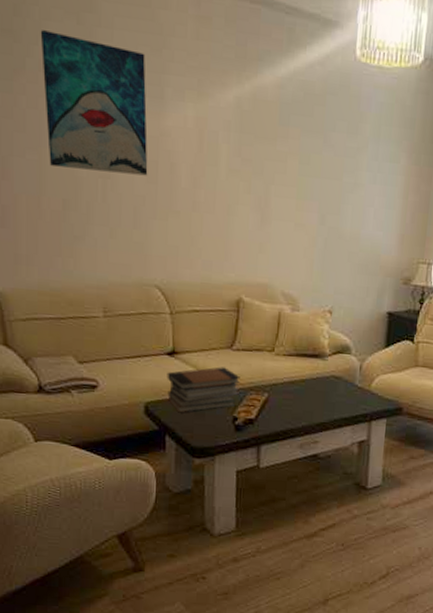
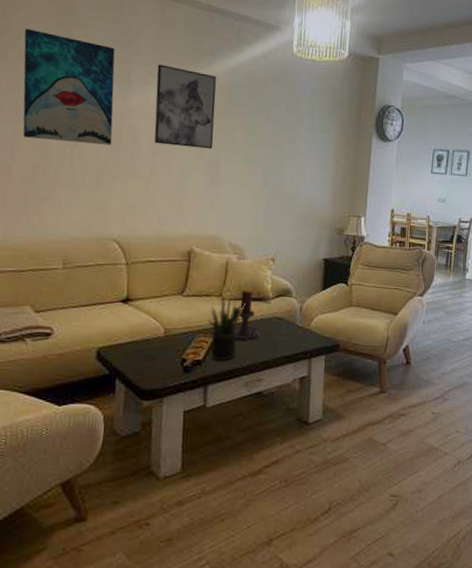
book stack: present [167,367,240,413] -> none [120,312,190,357]
wall art: none [194,74,265,181] -> present [154,64,216,149]
potted plant: none [259,348,300,422] -> present [207,293,245,362]
candle holder: none [288,345,318,401] -> present [234,290,262,341]

